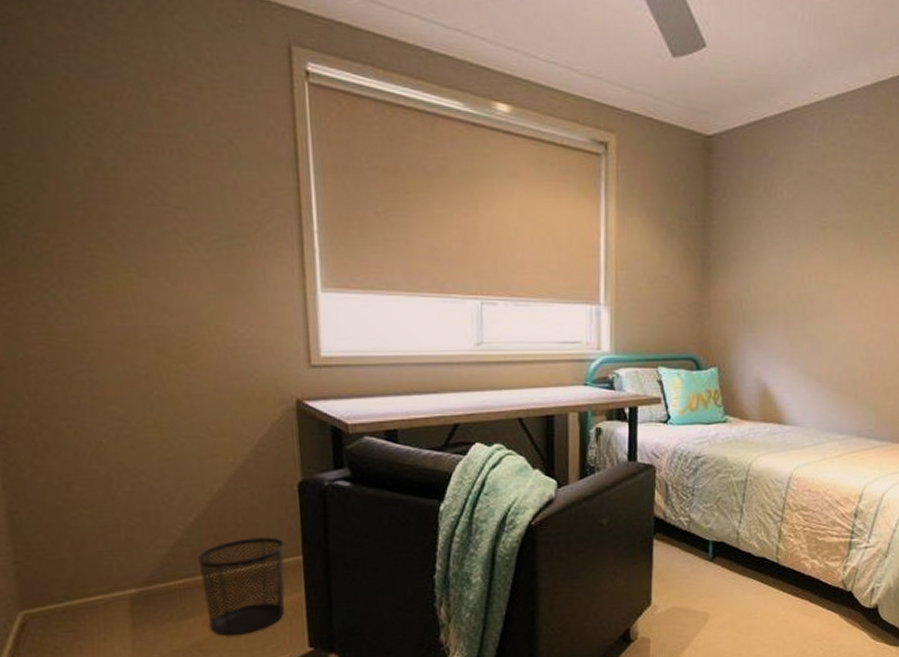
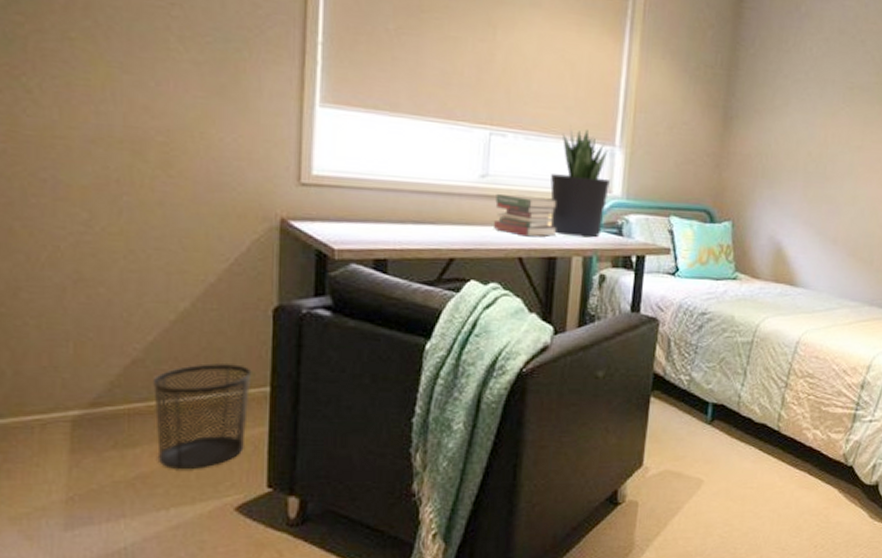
books: none [492,358,551,398] -> present [494,193,556,237]
planter: none [542,288,598,394] -> present [550,125,610,238]

